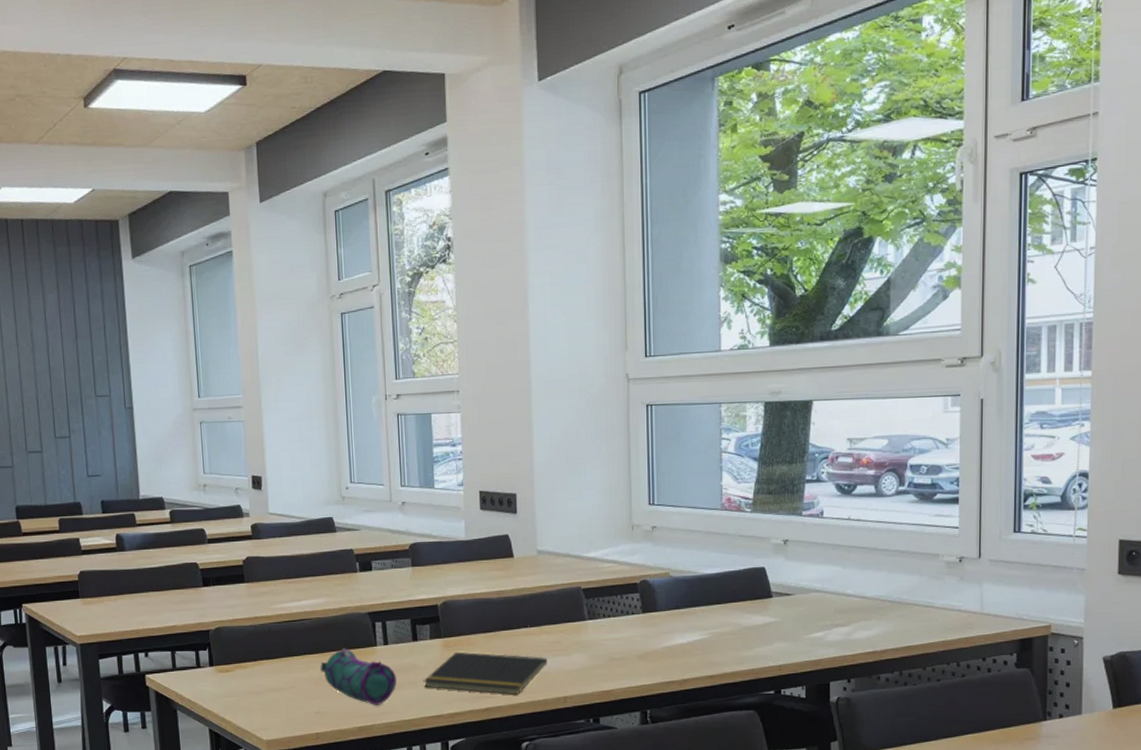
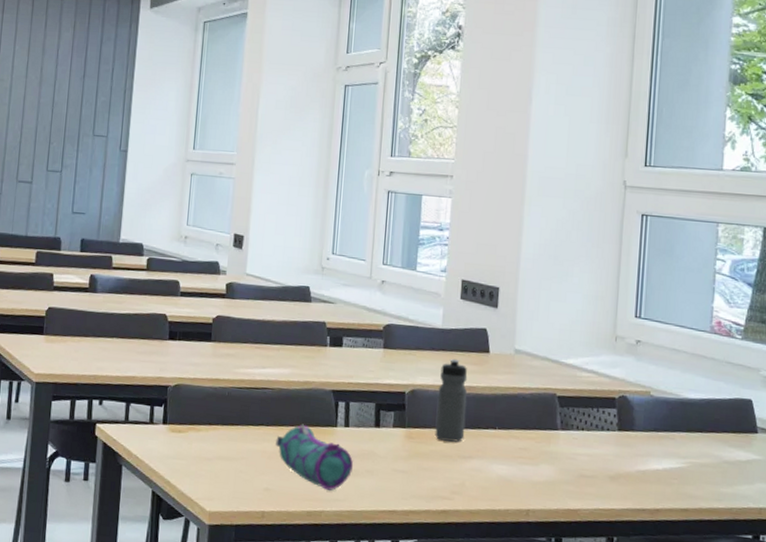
notepad: present [423,651,548,694] -> none [380,444,513,500]
water bottle: none [469,567,499,645] -> present [435,358,468,442]

